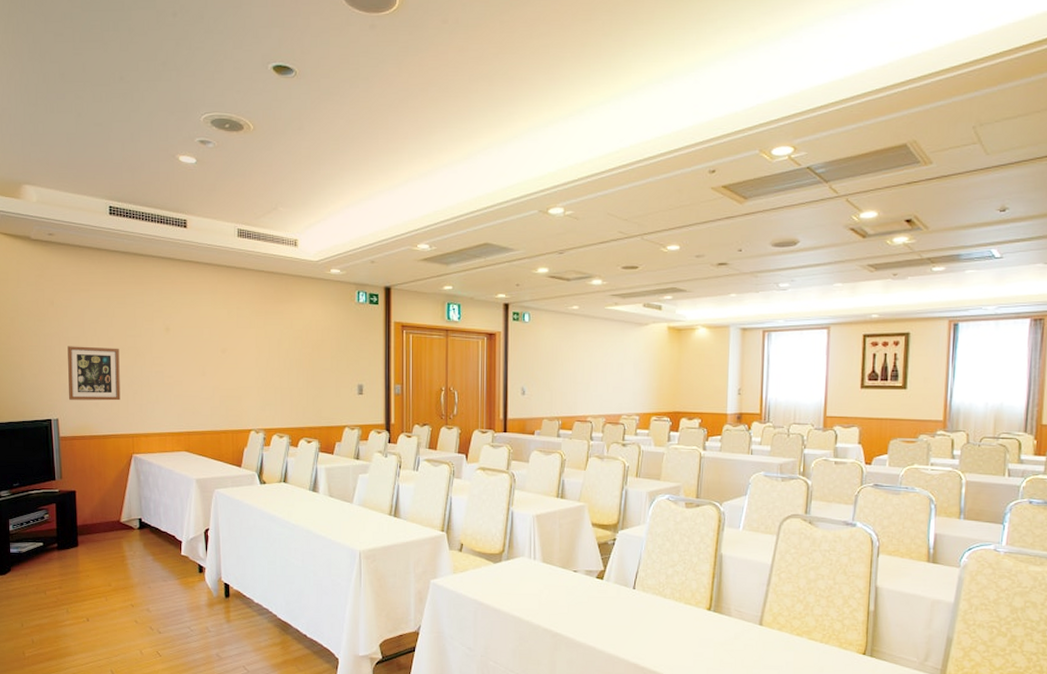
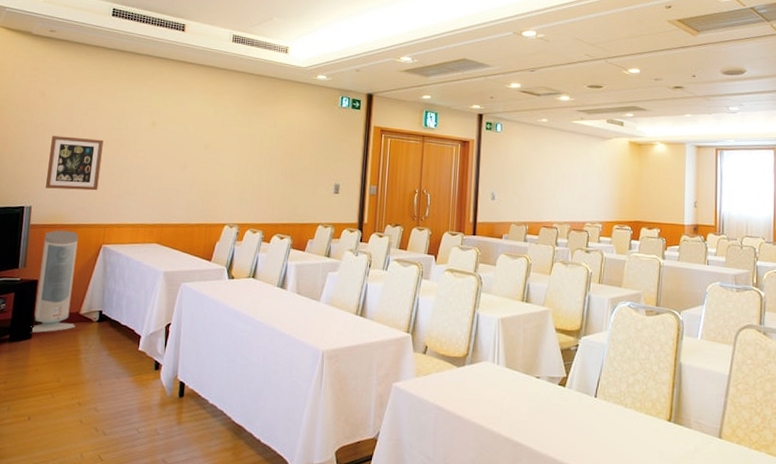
air purifier: none [75,441,119,542] -> present [30,230,79,333]

